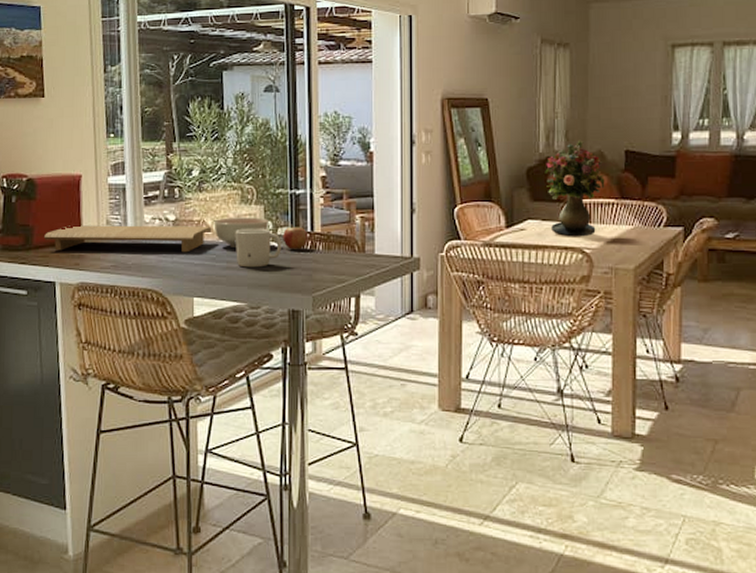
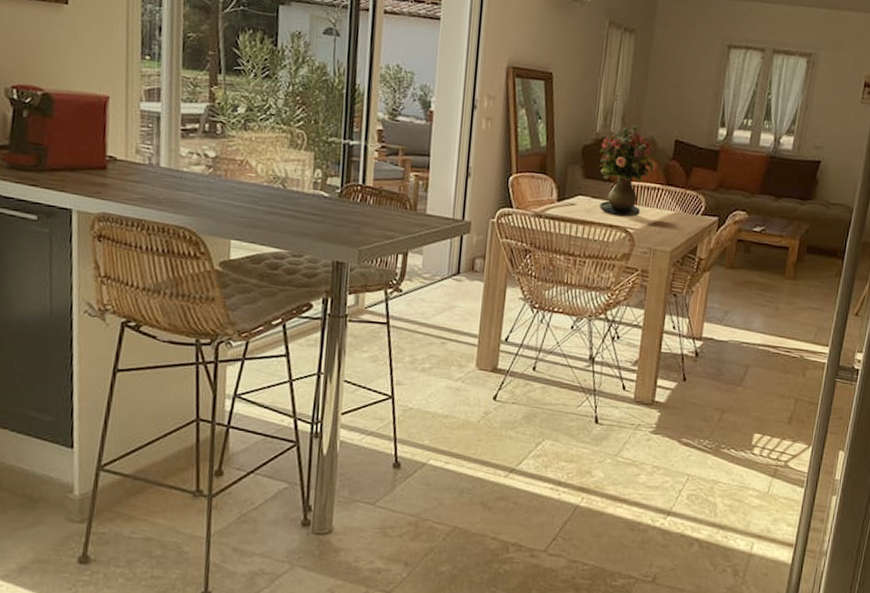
cutting board: present [43,225,212,253] -> none [60,150,256,193]
bowl: present [214,217,268,249] -> none [258,160,318,194]
mug: present [235,228,281,268] -> none [280,174,331,216]
fruit: present [283,224,308,250] -> none [332,174,360,202]

